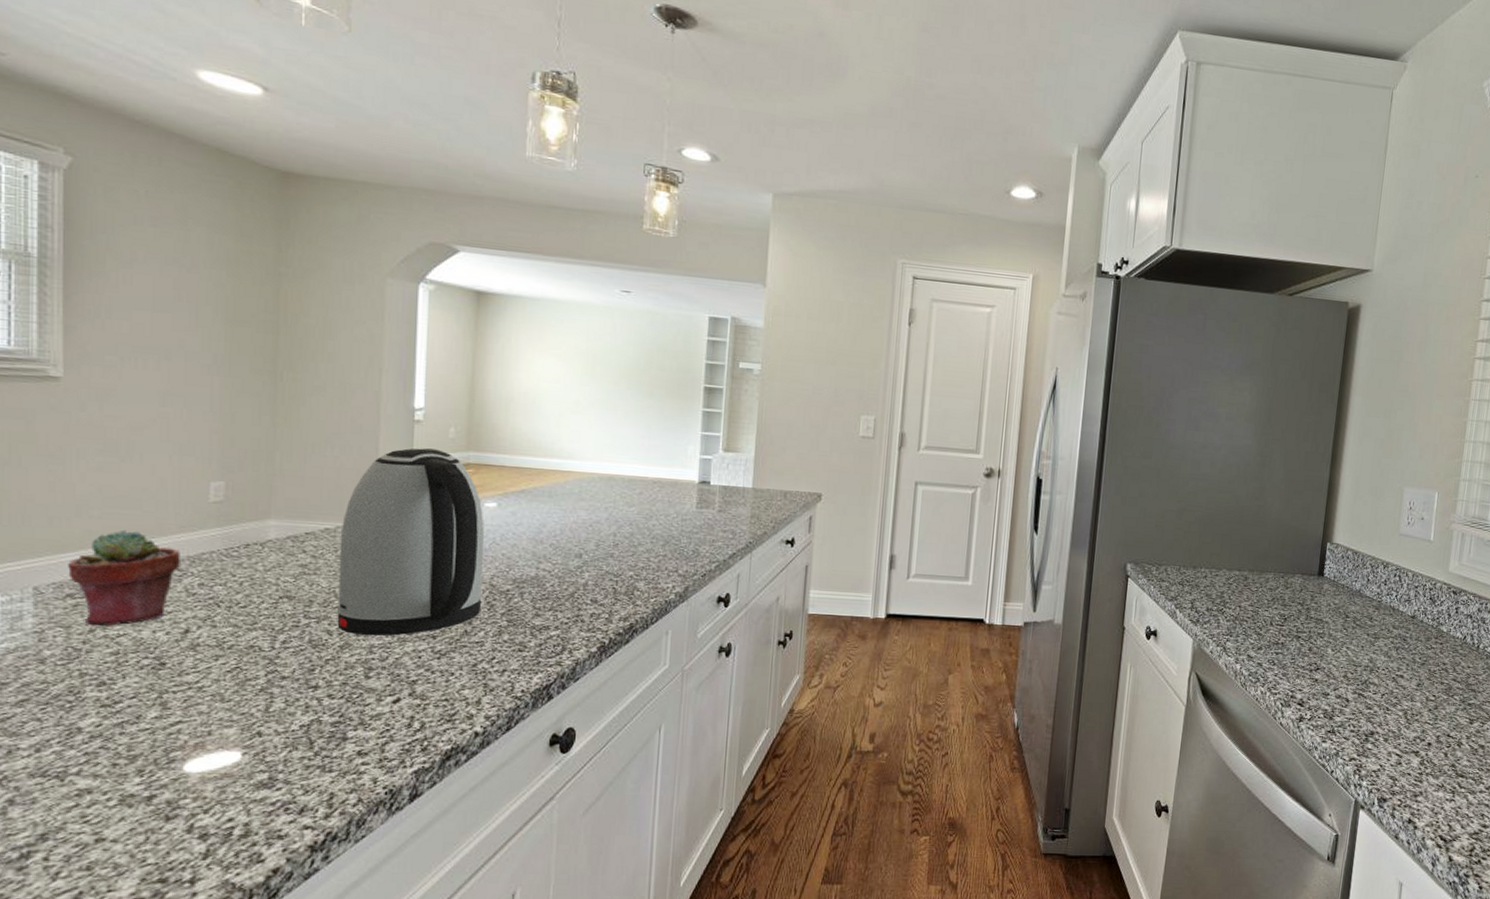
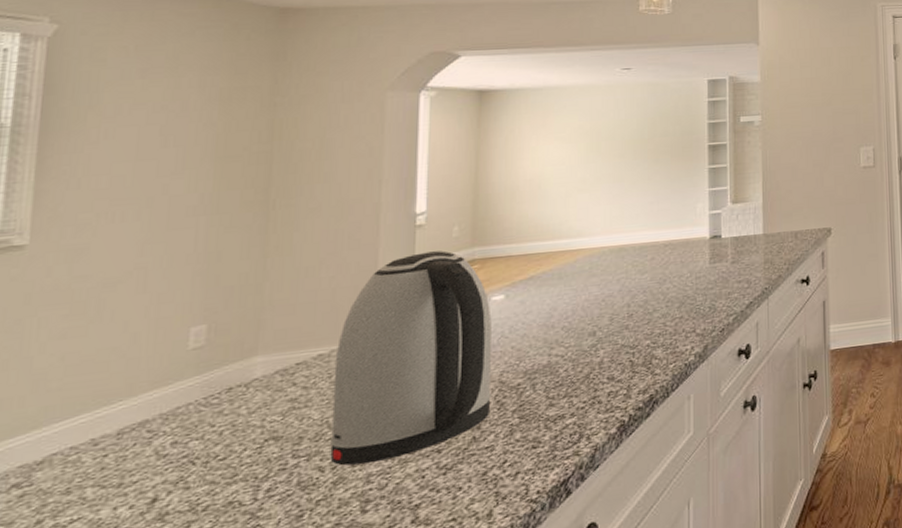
potted succulent: present [68,529,180,626] -> none [15,397,152,516]

